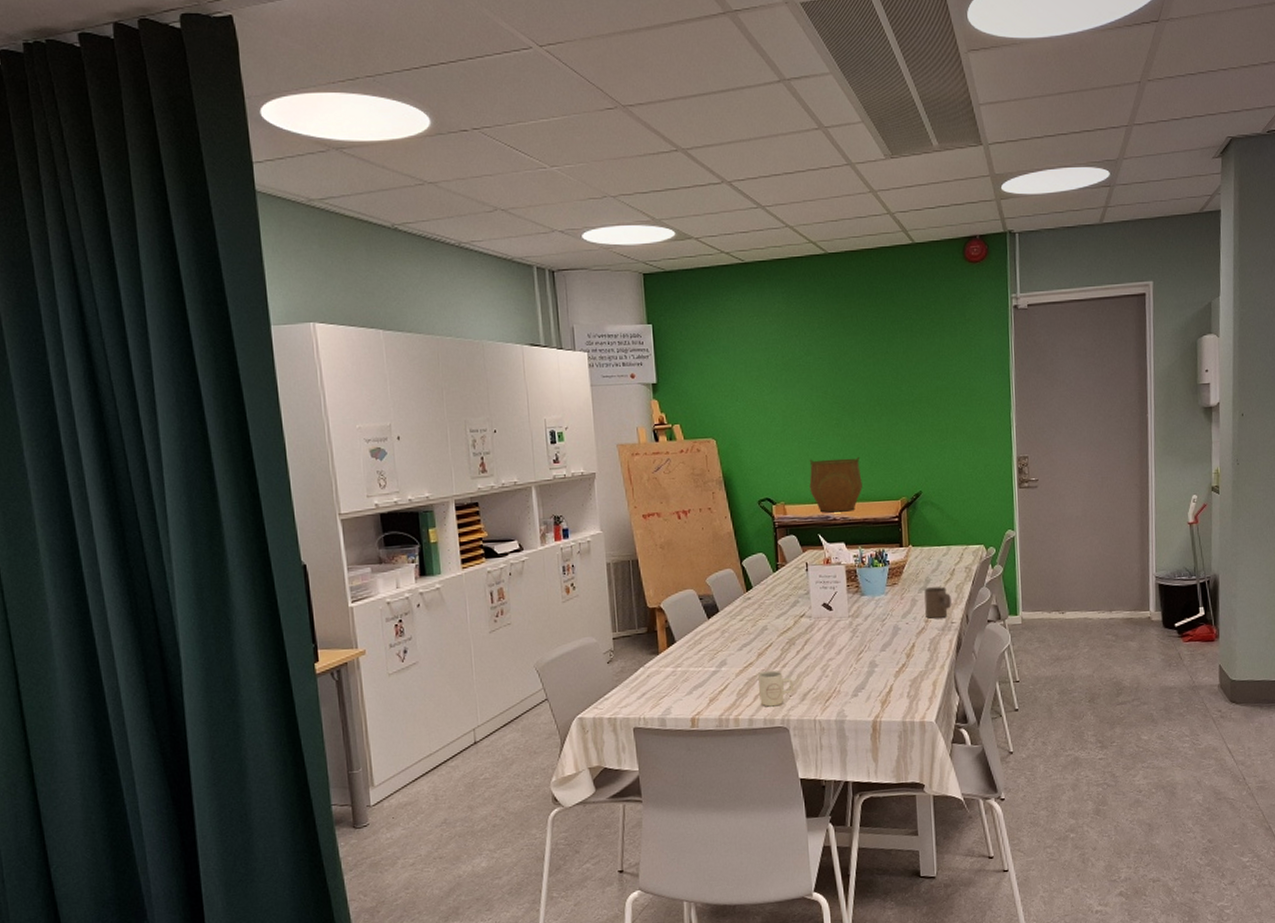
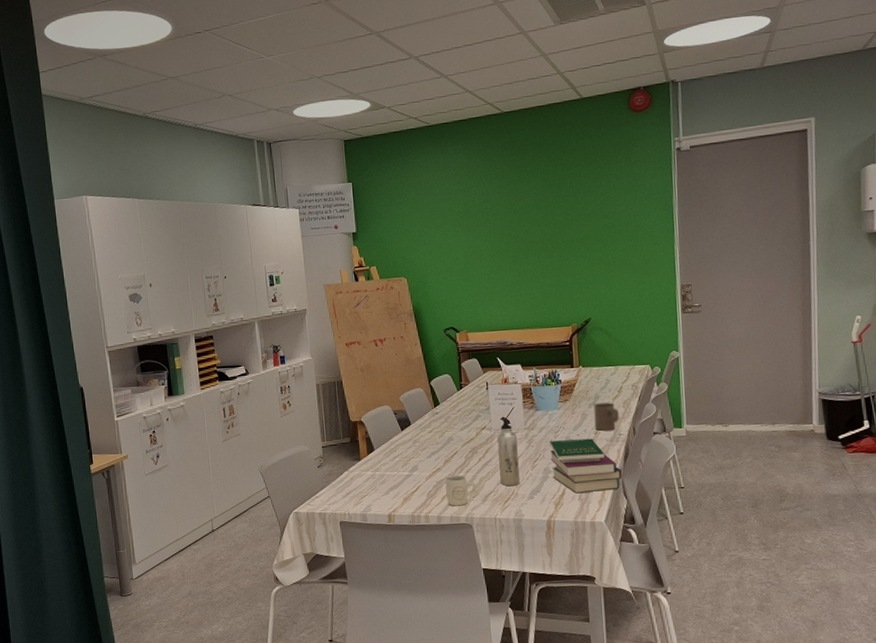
basket: present [809,456,862,513] -> none [488,289,536,339]
water bottle: none [818,604,843,683] -> present [497,418,520,487]
books: none [876,627,954,690] -> present [550,438,622,494]

